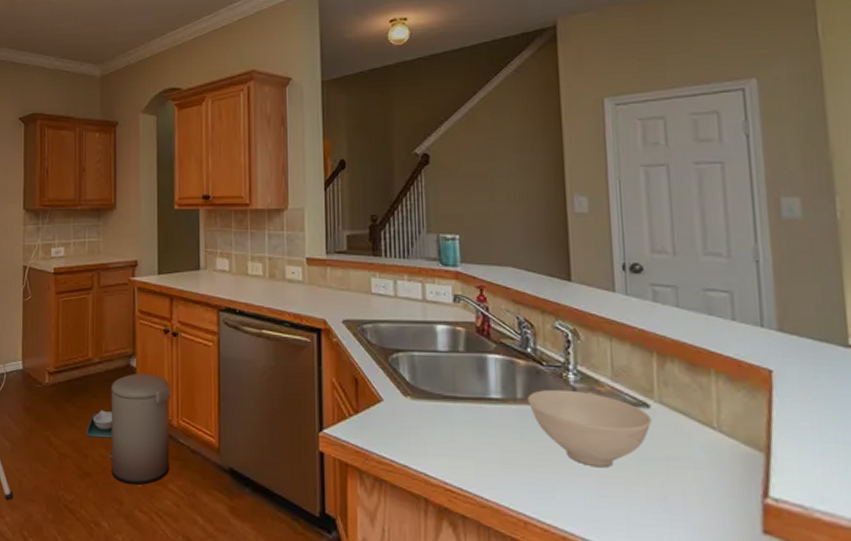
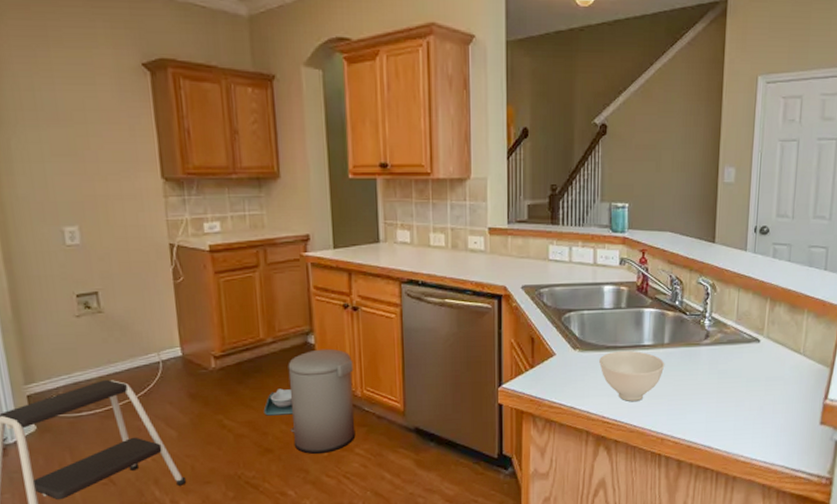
bowl: none [436,402,521,469] -> present [599,350,665,402]
bowl: present [527,389,652,468] -> none [672,333,760,392]

